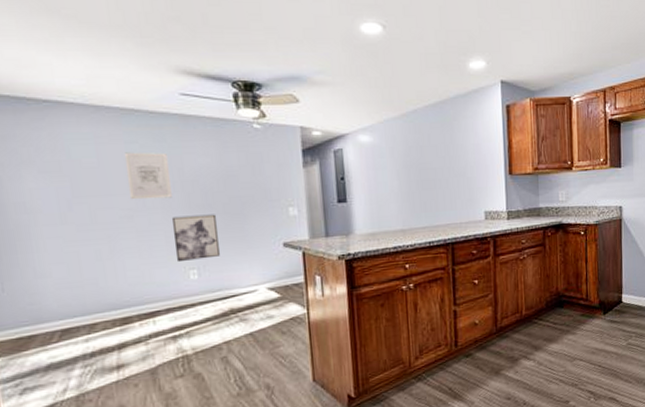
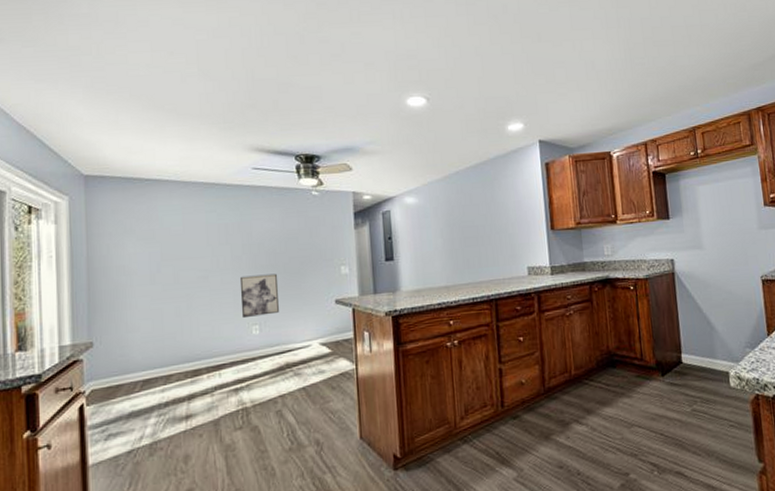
wall art: present [124,152,172,200] -> none [204,219,241,262]

